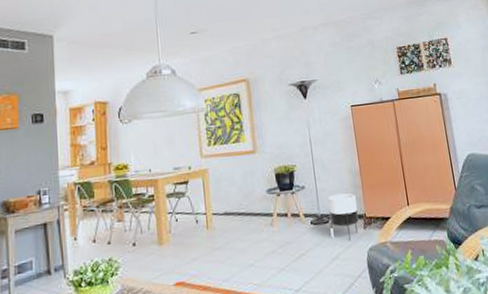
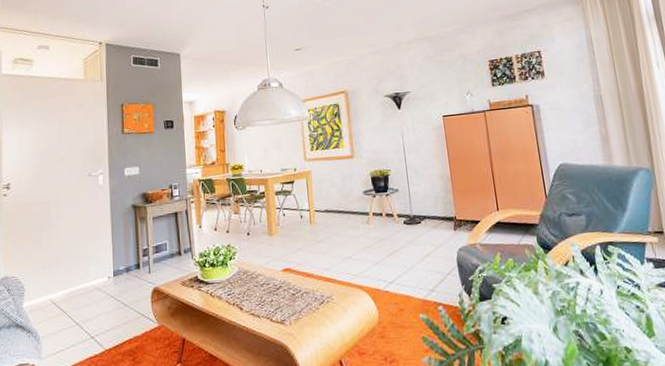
planter: present [328,193,359,241] -> none [420,196,449,241]

